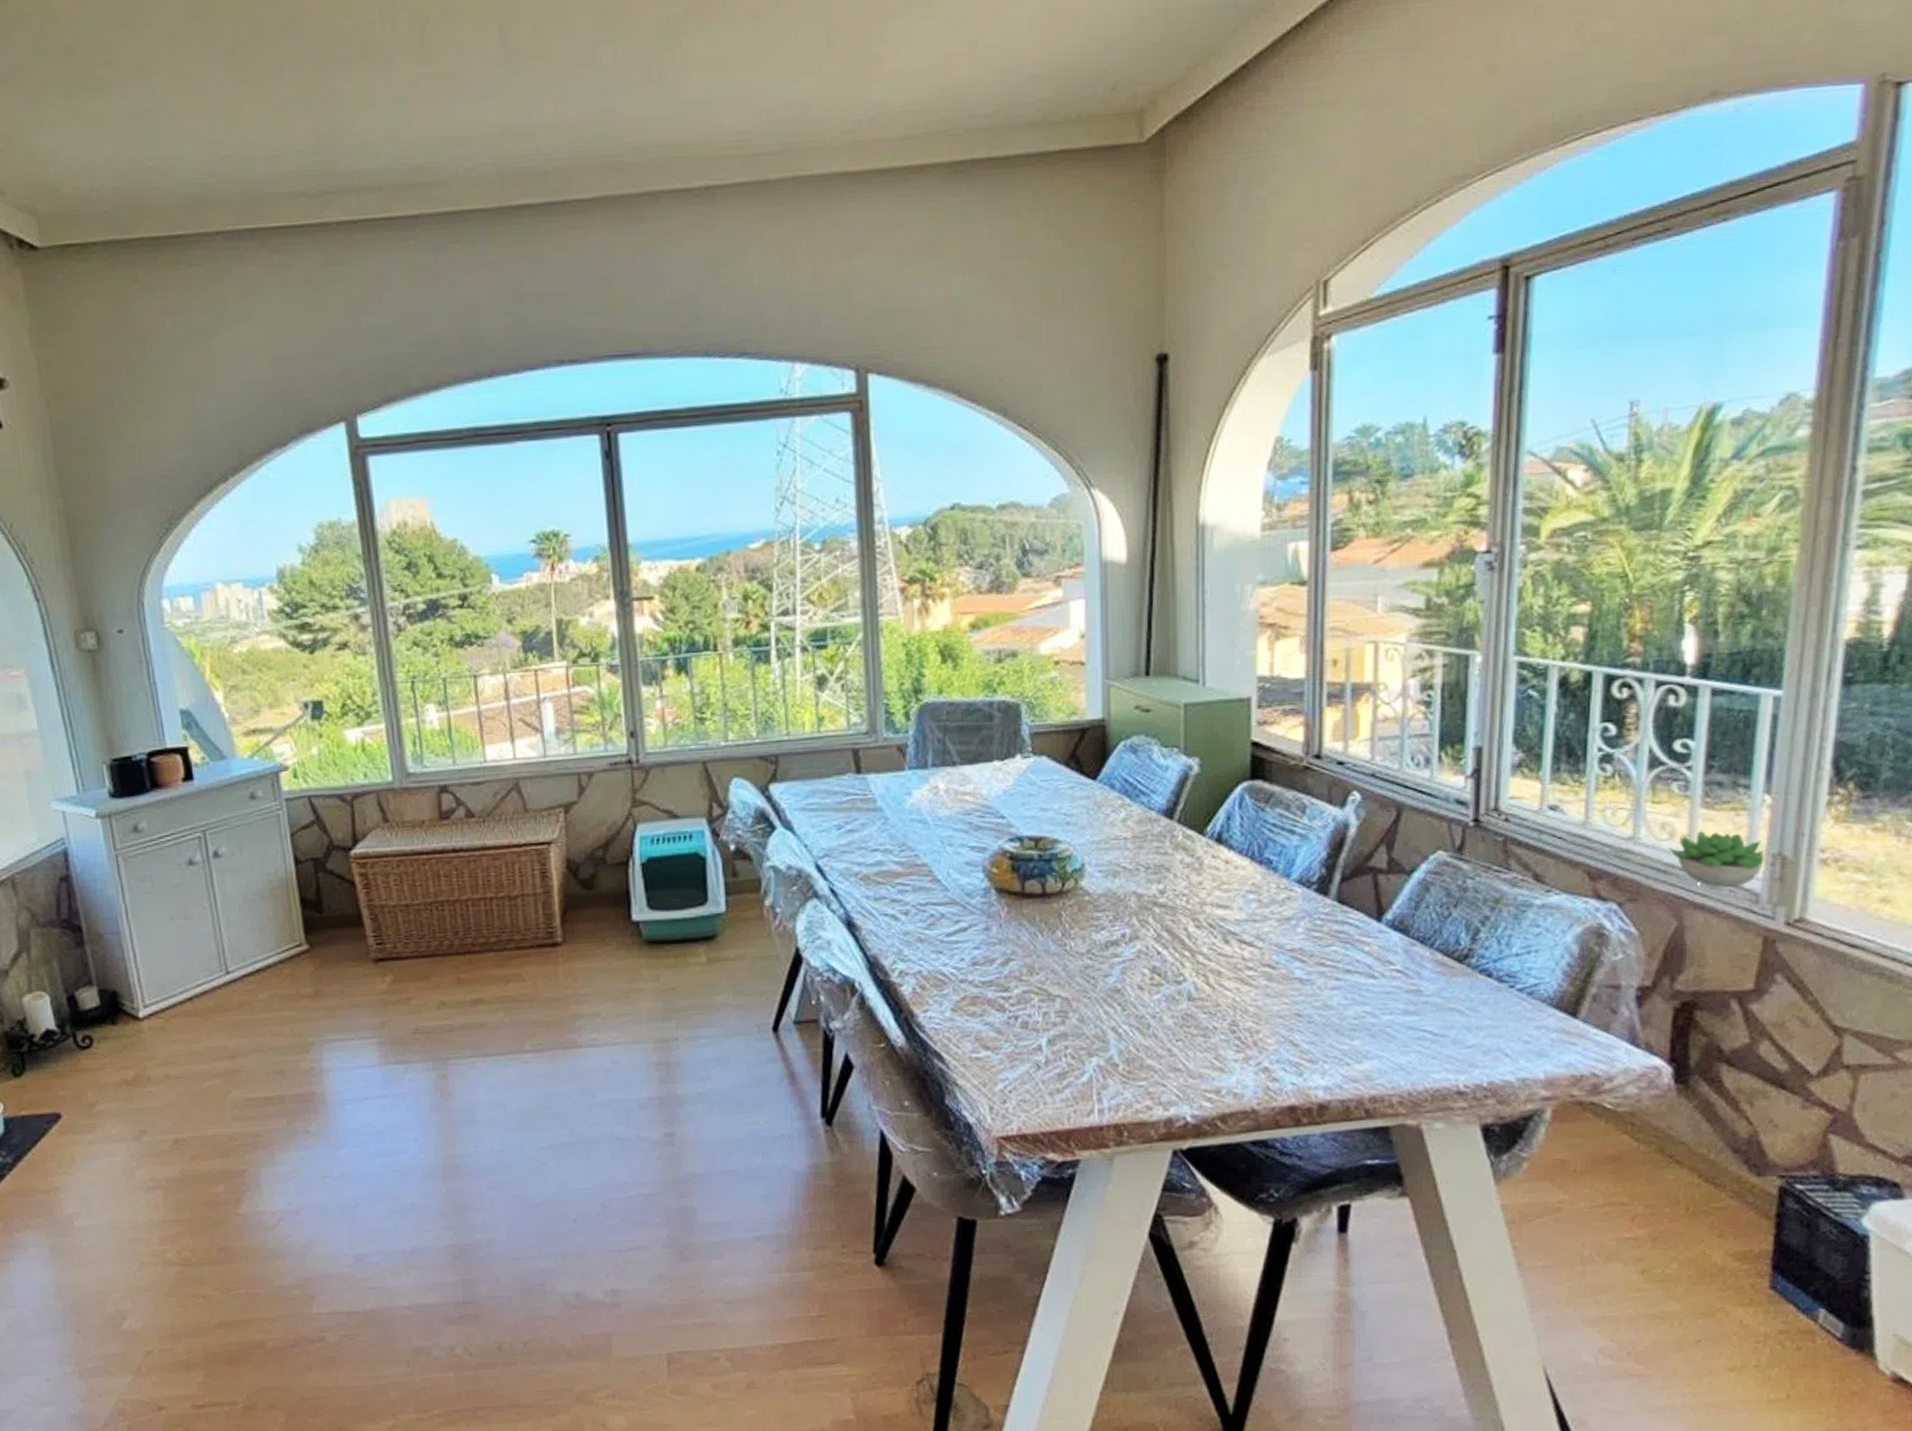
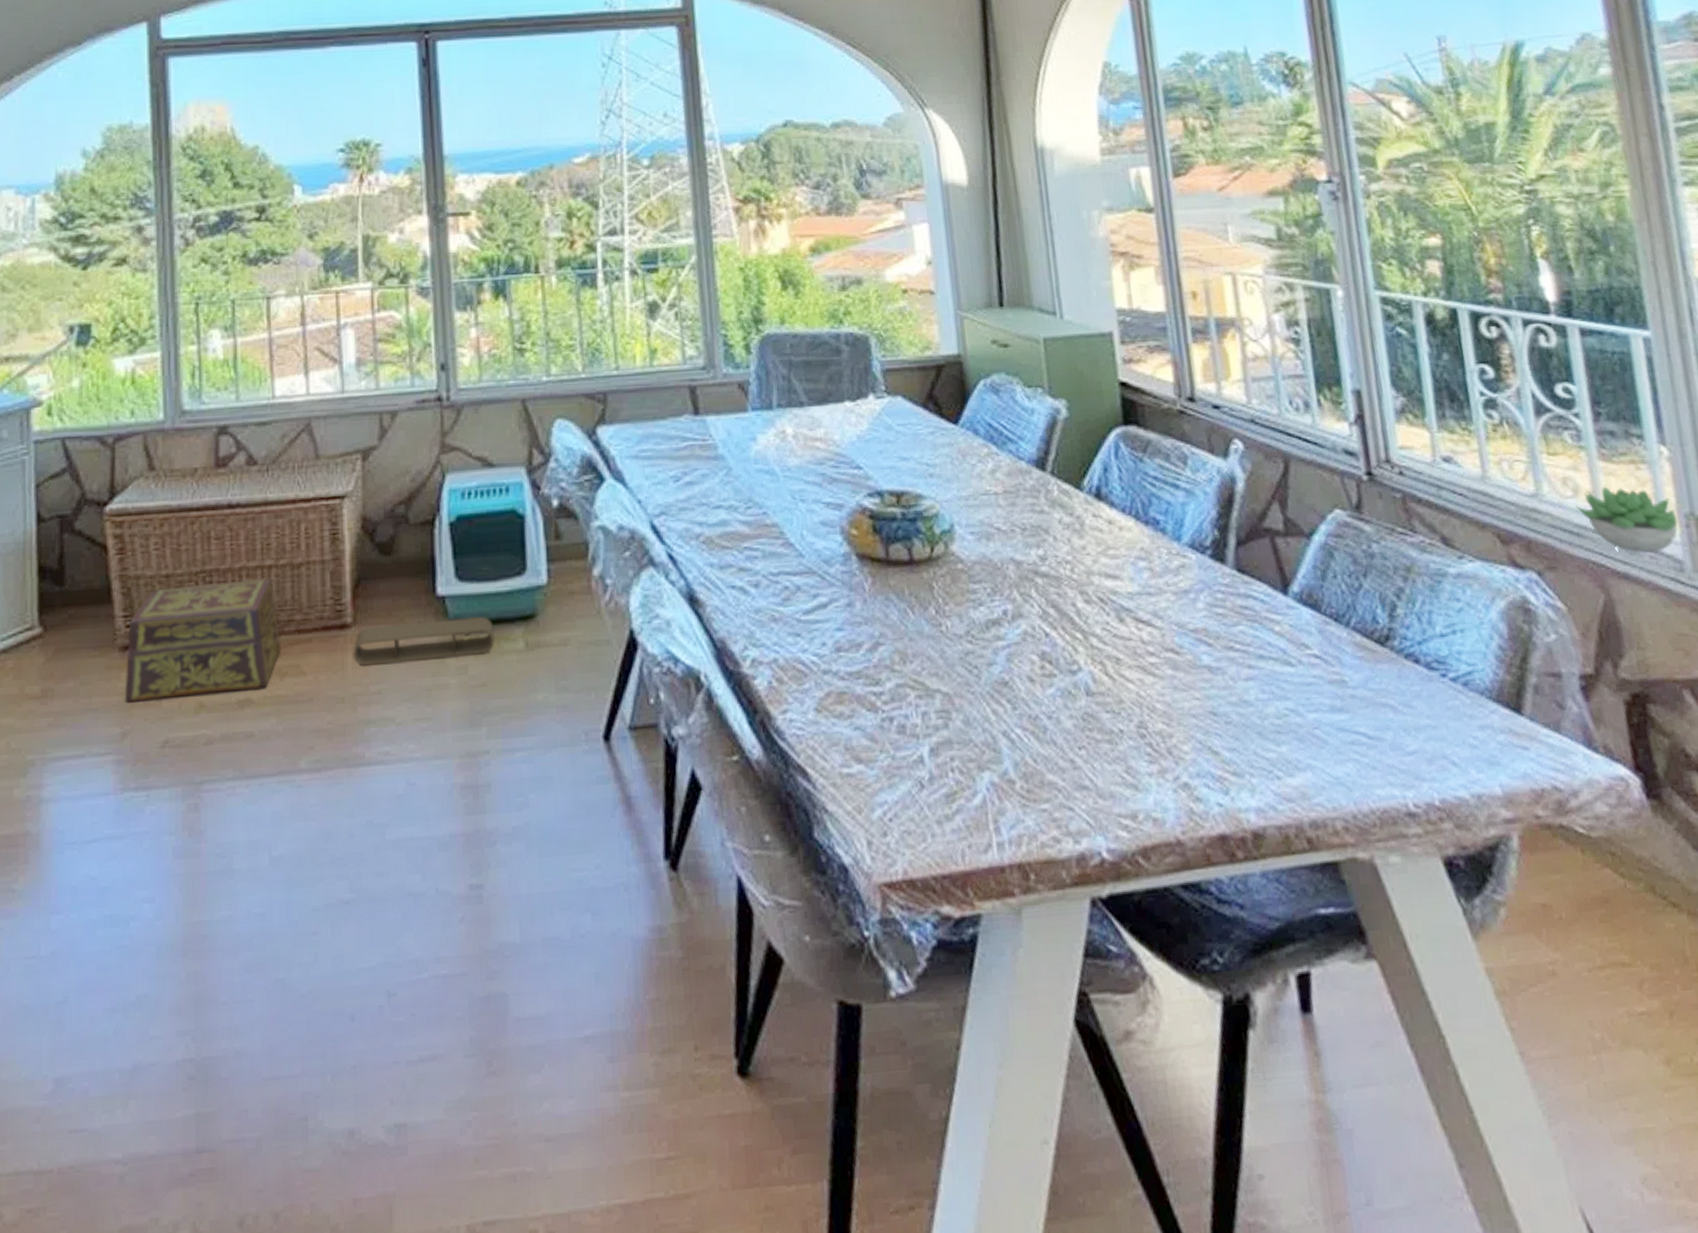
decorative box: none [379,908,505,1001] -> present [124,579,282,703]
cat scratcher: none [564,937,681,975] -> present [353,617,495,666]

